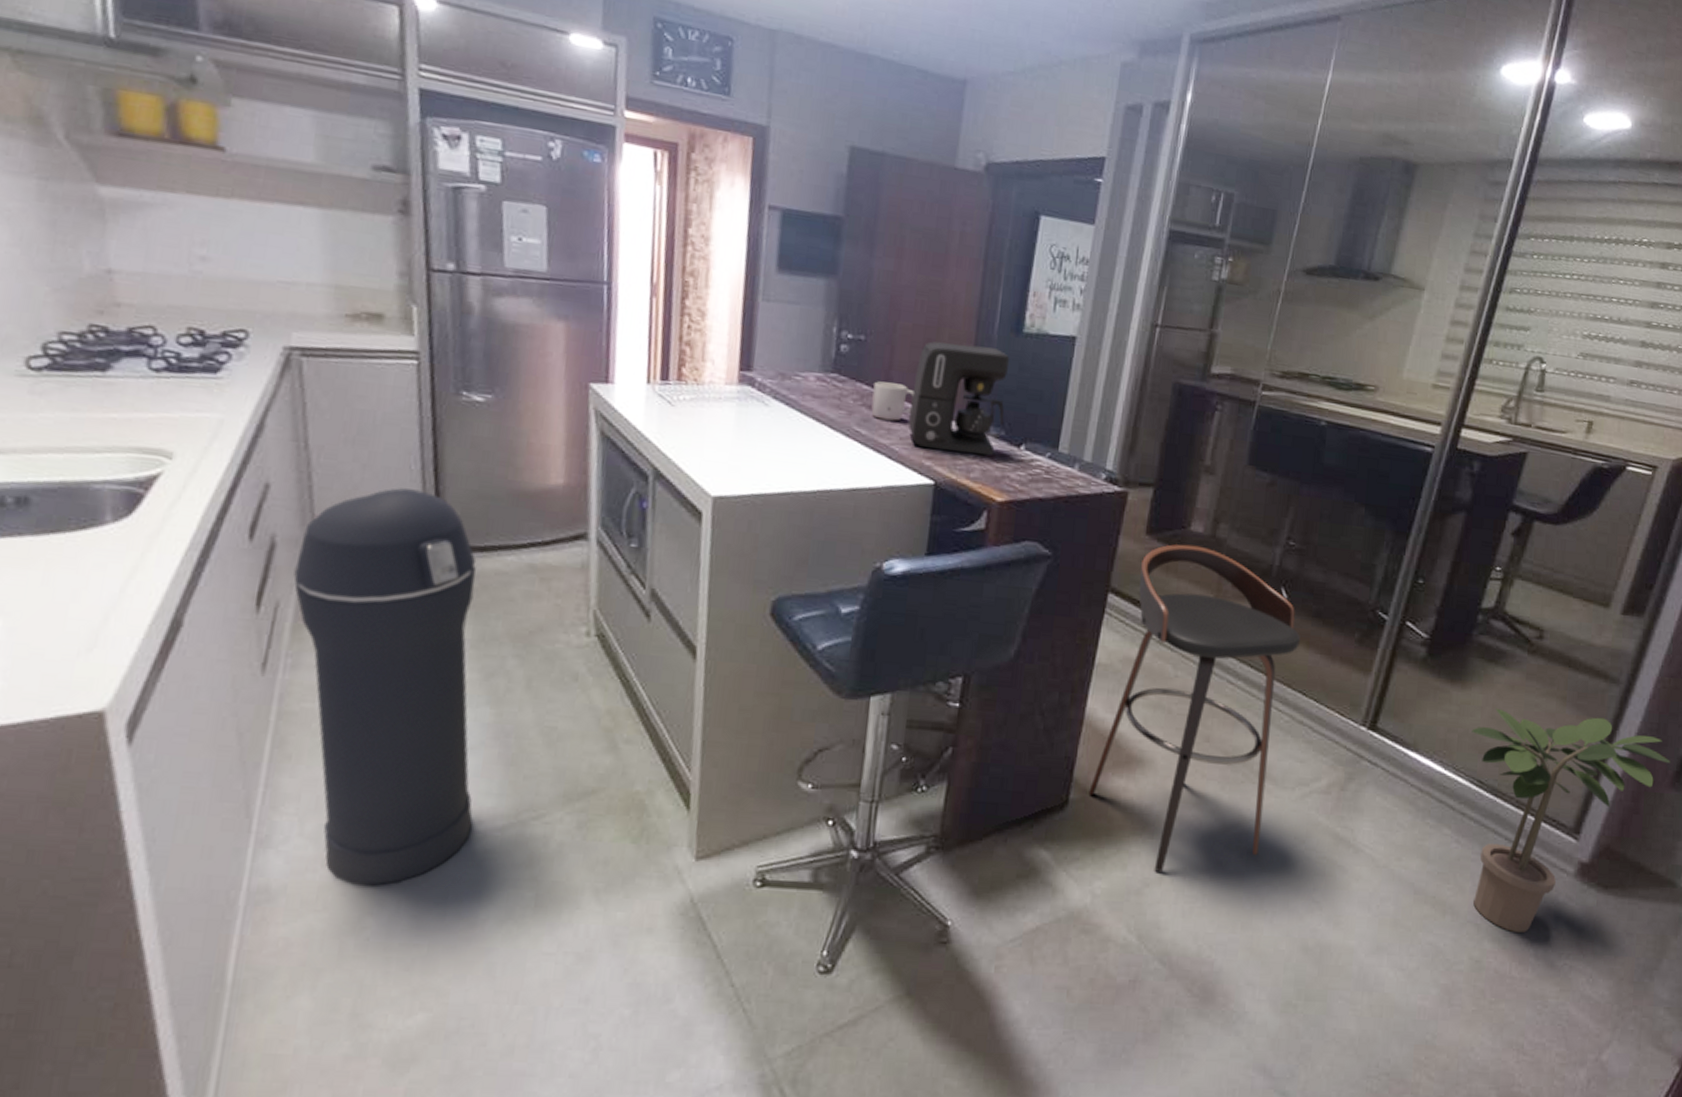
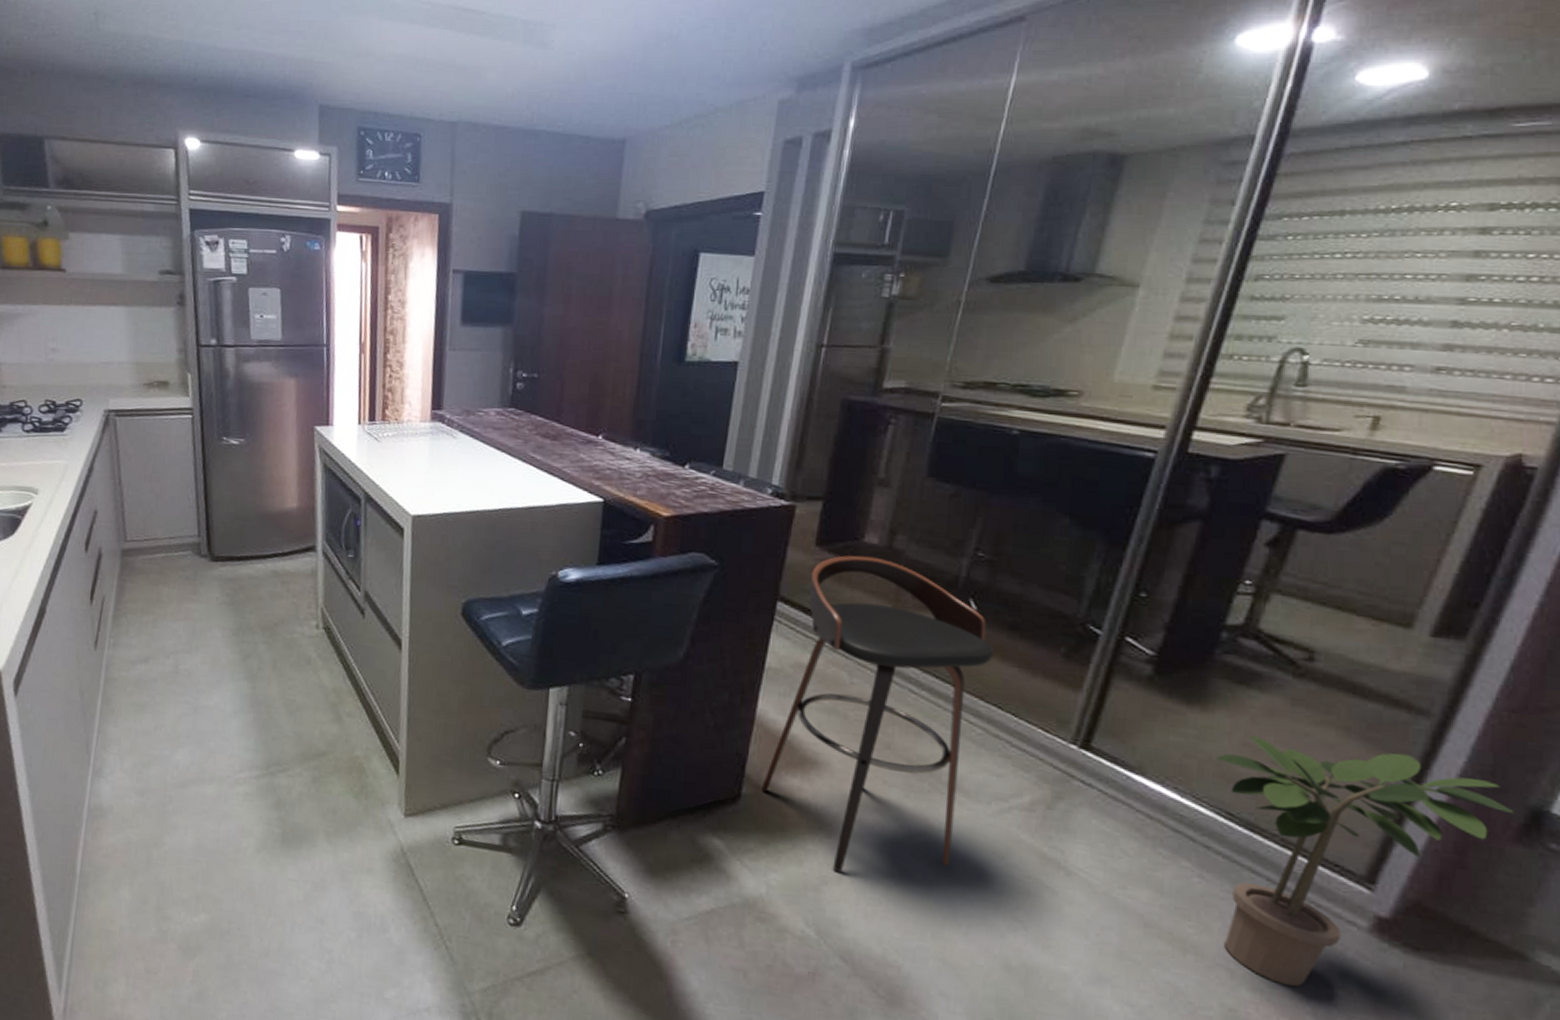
trash can: present [293,488,477,886] -> none [113,512,236,813]
mug: present [871,381,914,421] -> none [545,413,583,447]
coffee maker: present [907,341,1009,456] -> none [578,375,672,475]

